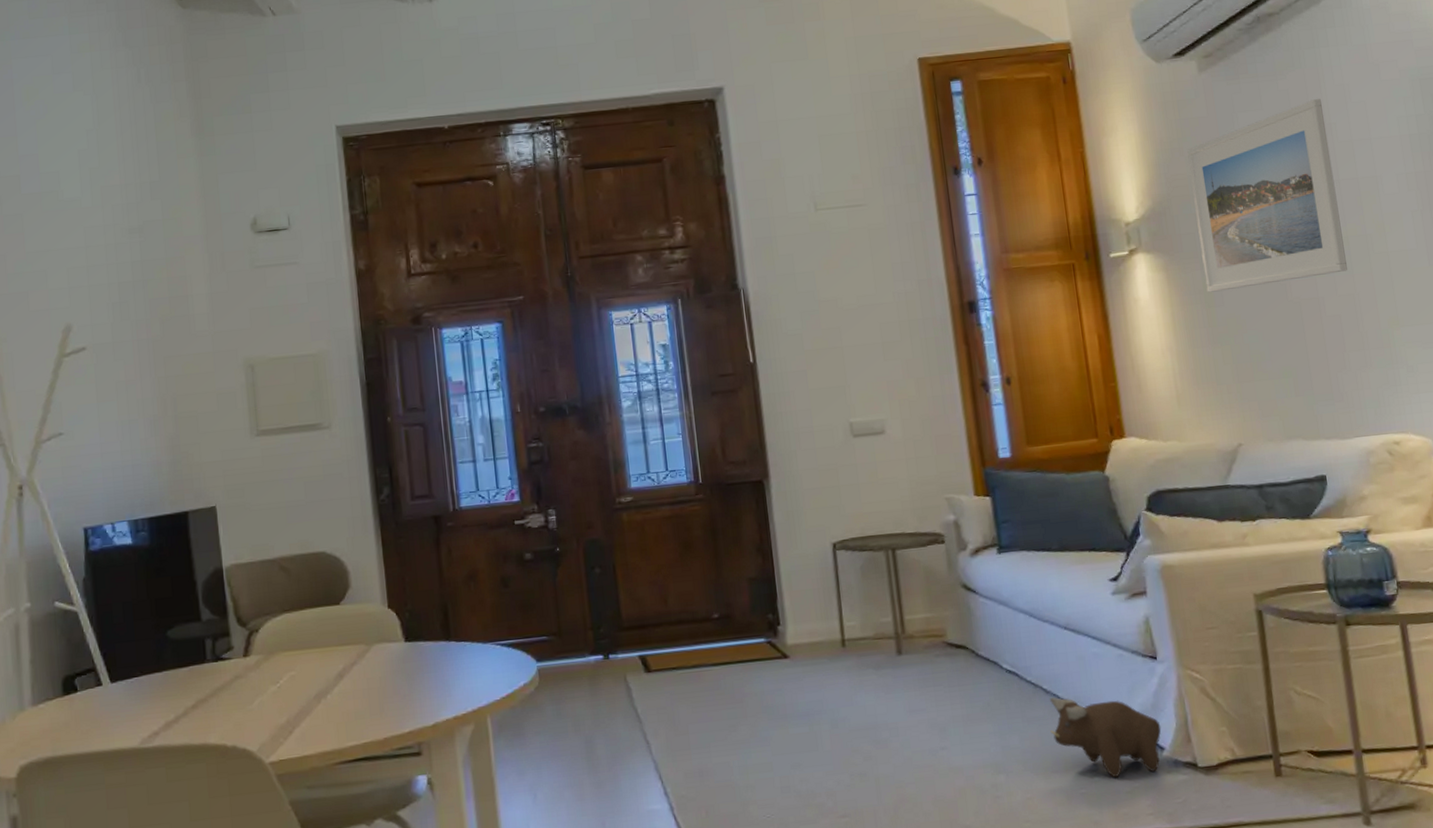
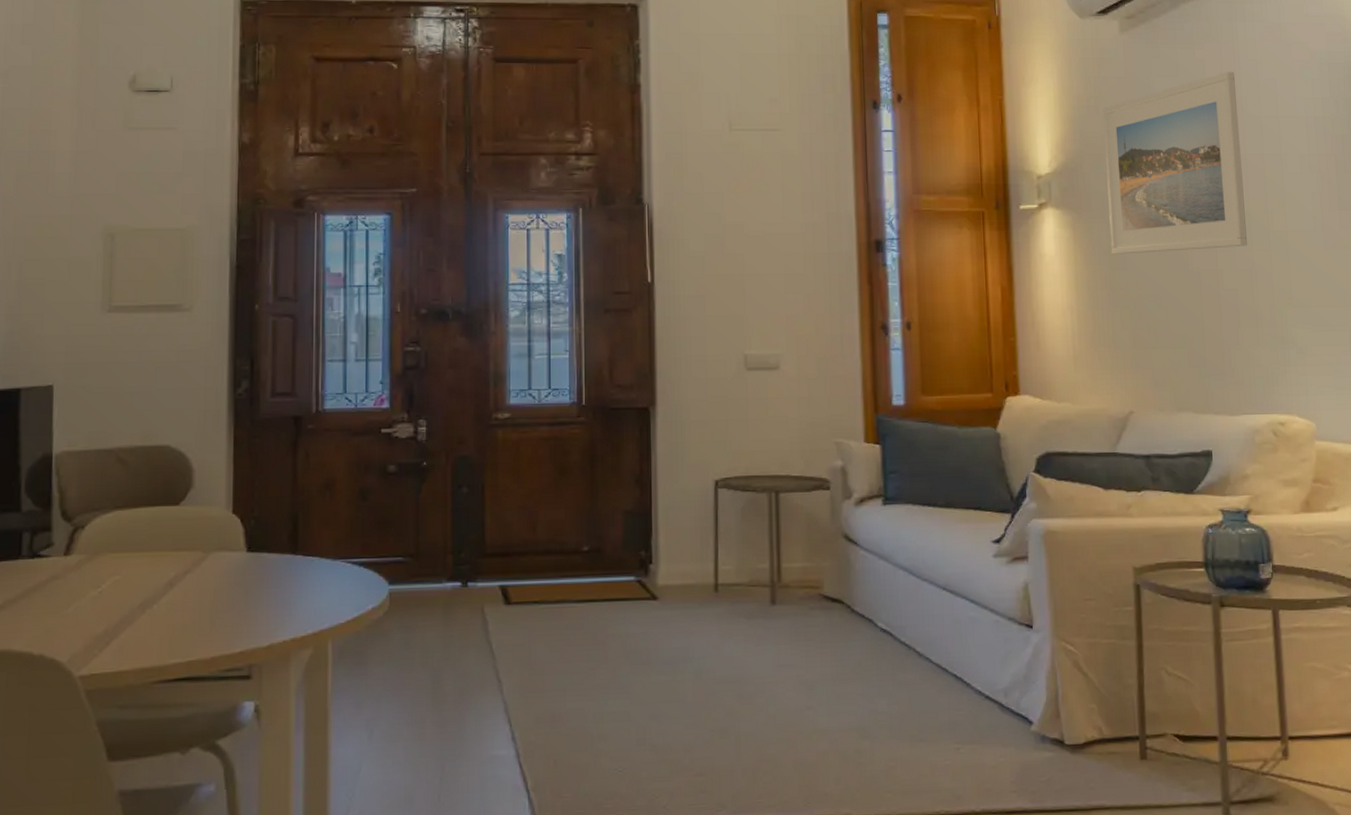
plush toy: present [1049,697,1162,778] -> none [920,660,1032,751]

